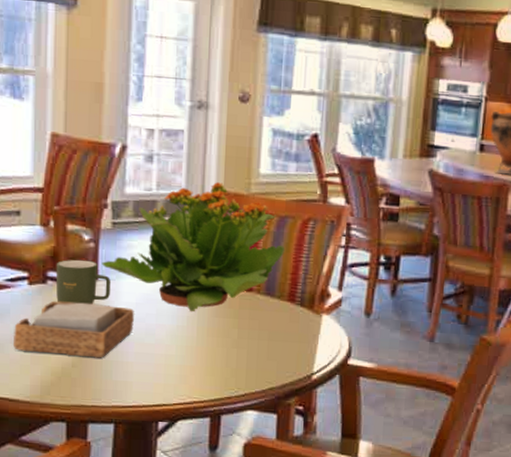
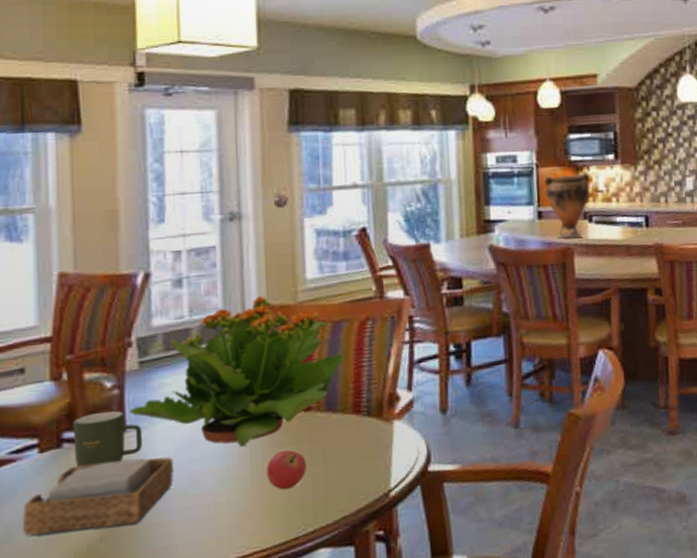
fruit: none [209,322,244,356] -> present [266,450,307,490]

